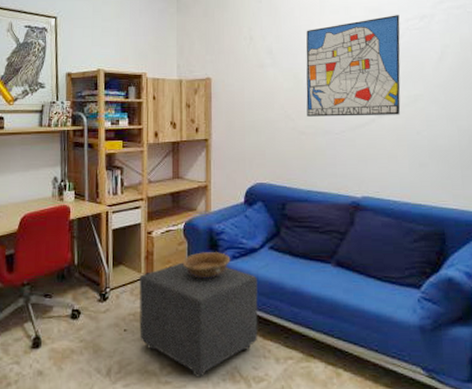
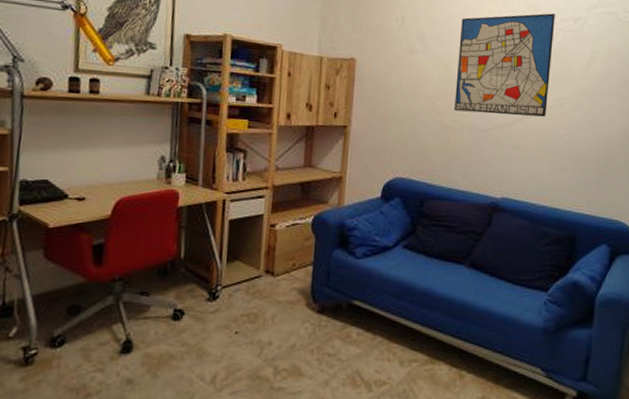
ottoman: present [139,262,258,377] -> none [253,259,388,382]
decorative bowl: present [182,252,231,280] -> none [307,249,362,279]

